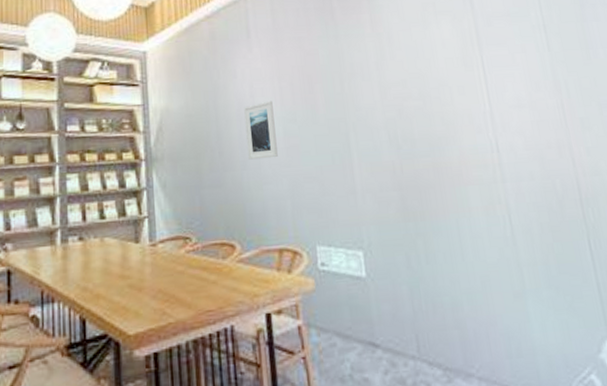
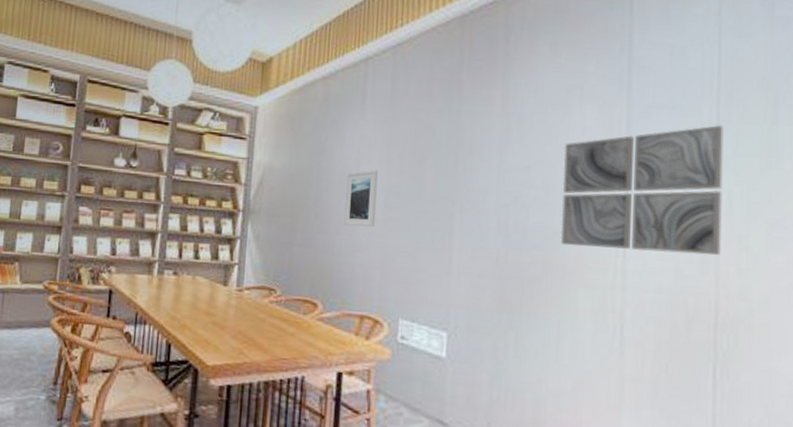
wall art: none [430,26,571,149] -> present [560,125,724,256]

